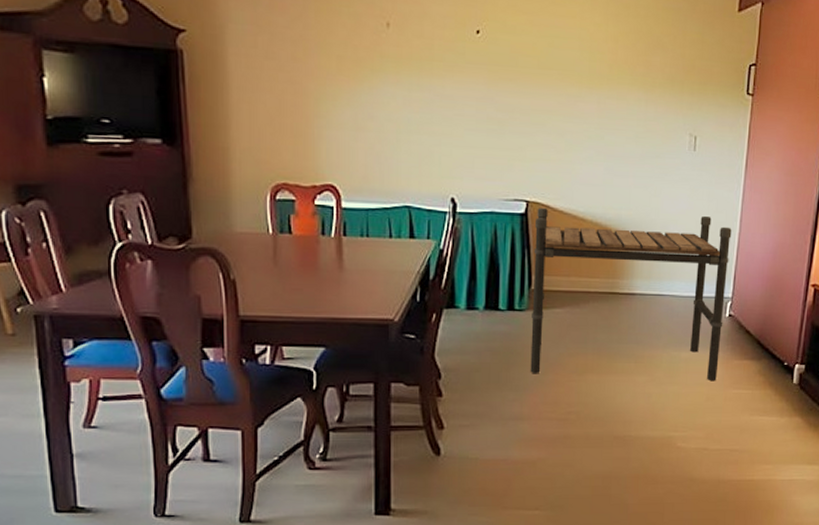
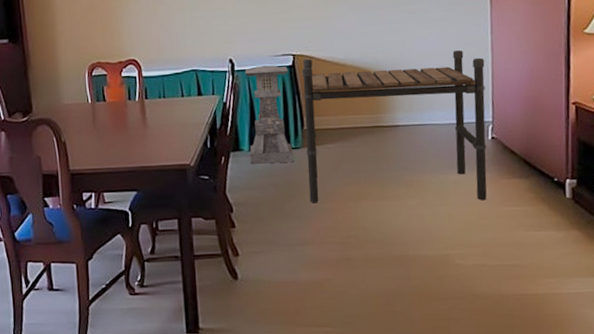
lantern: none [466,210,520,326] -> present [244,65,293,164]

